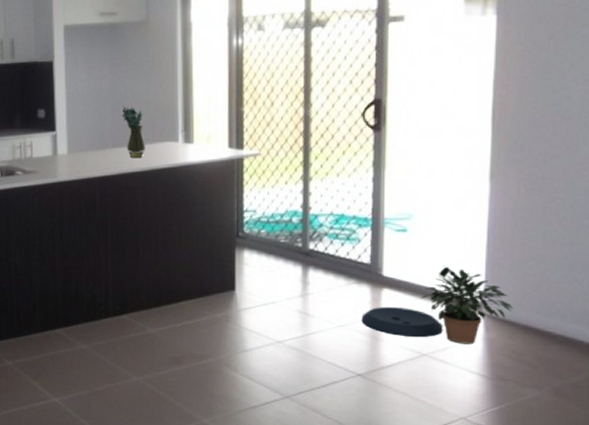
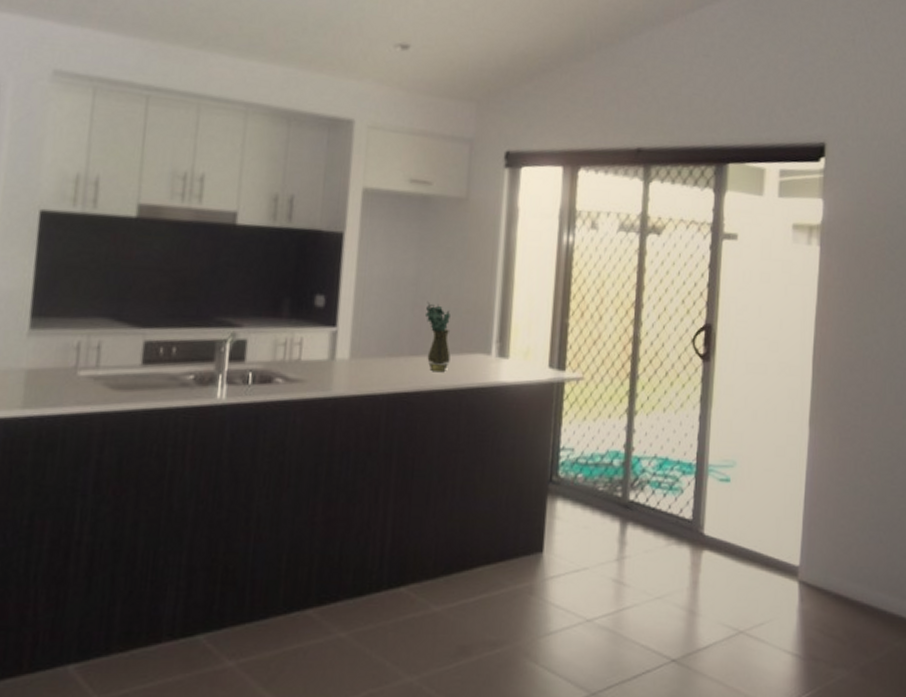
robot vacuum: present [361,306,443,337] -> none [679,572,761,610]
potted plant: present [420,265,514,344] -> none [739,522,827,618]

